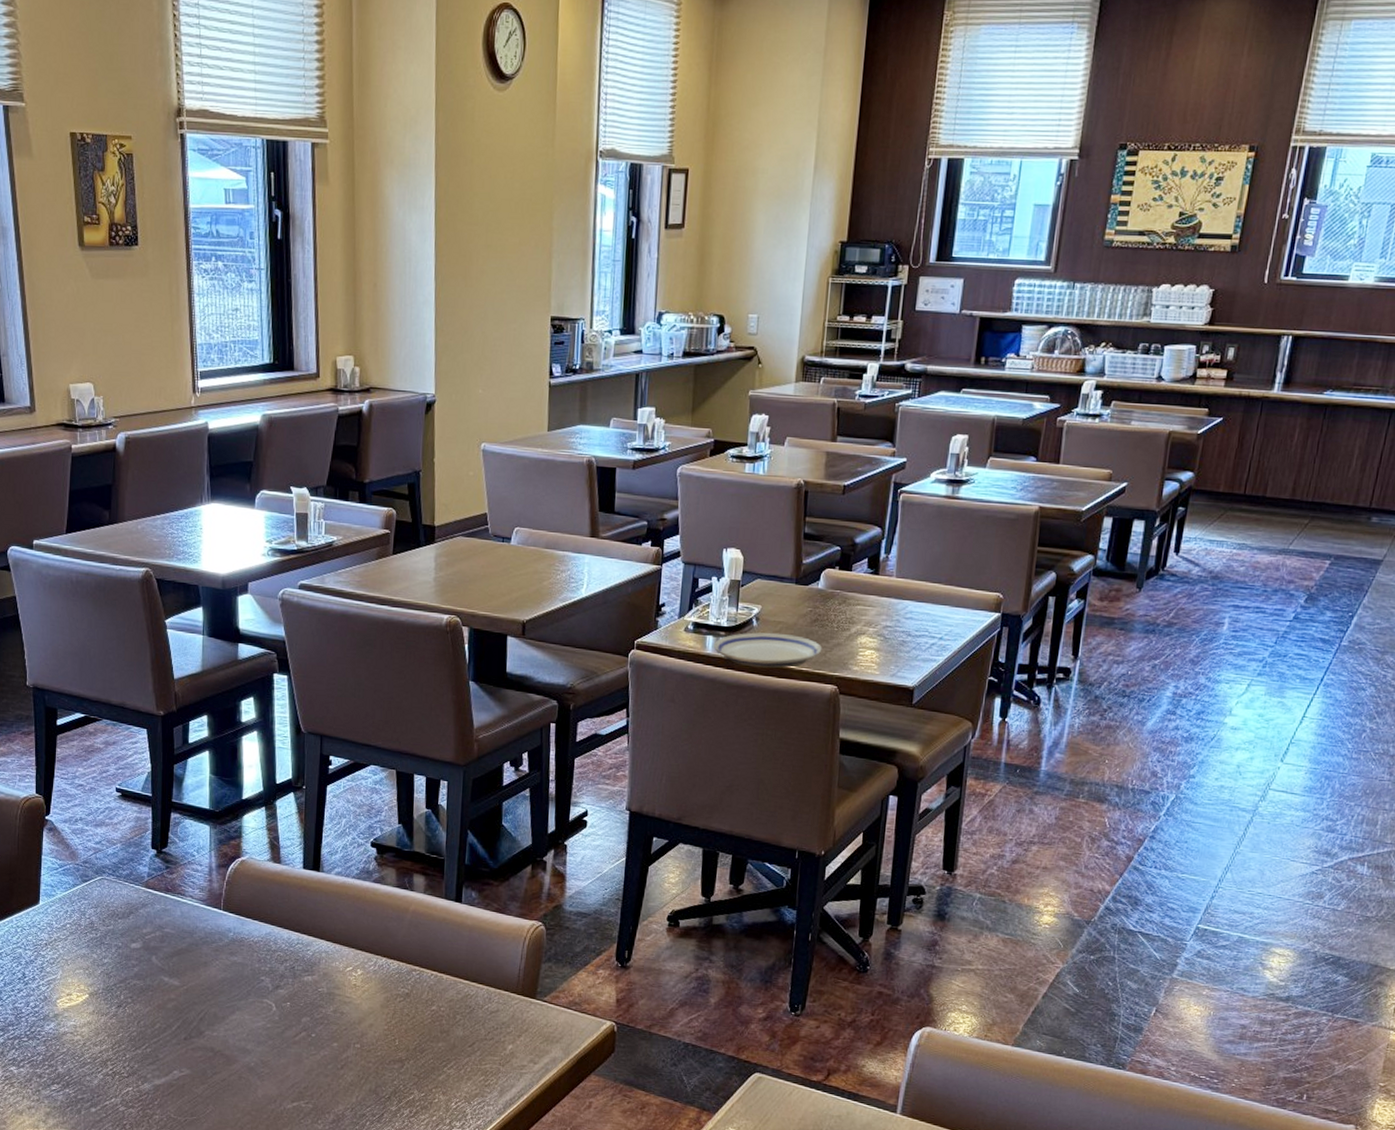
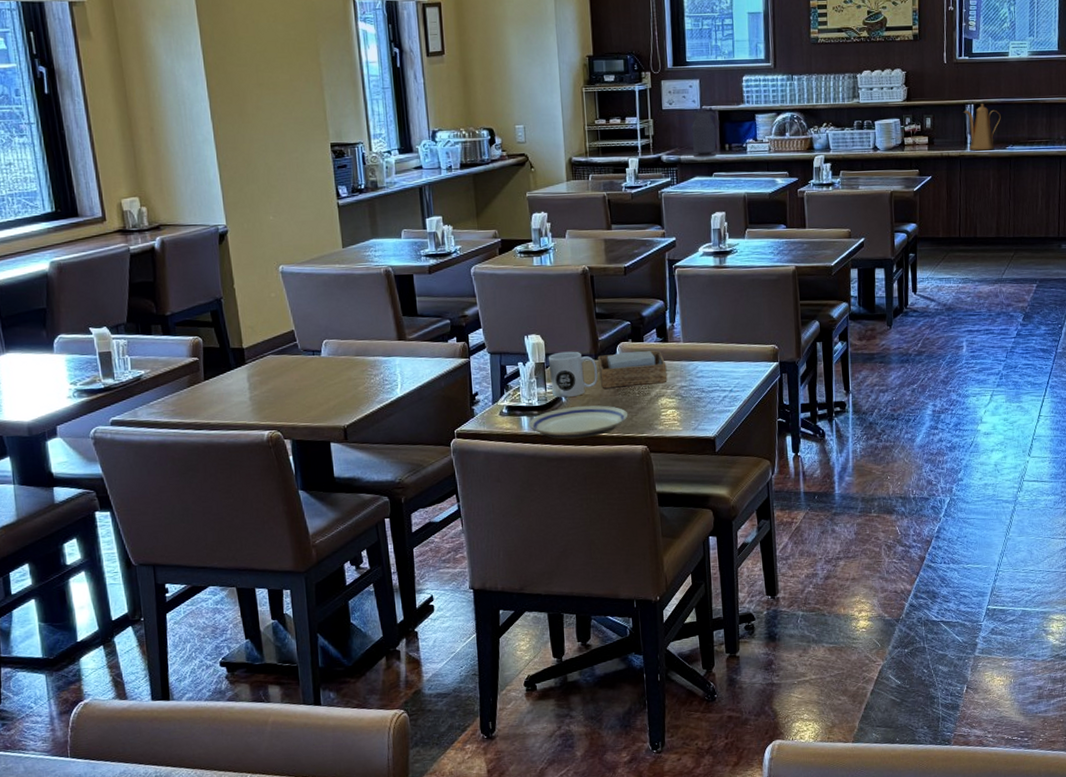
mug: none [743,571,797,623] -> present [548,351,598,398]
napkin holder: none [797,580,873,620] -> present [597,350,668,388]
water jug: none [943,316,980,371] -> present [691,111,720,158]
coffee pot: none [1276,335,1324,394] -> present [964,103,1001,151]

